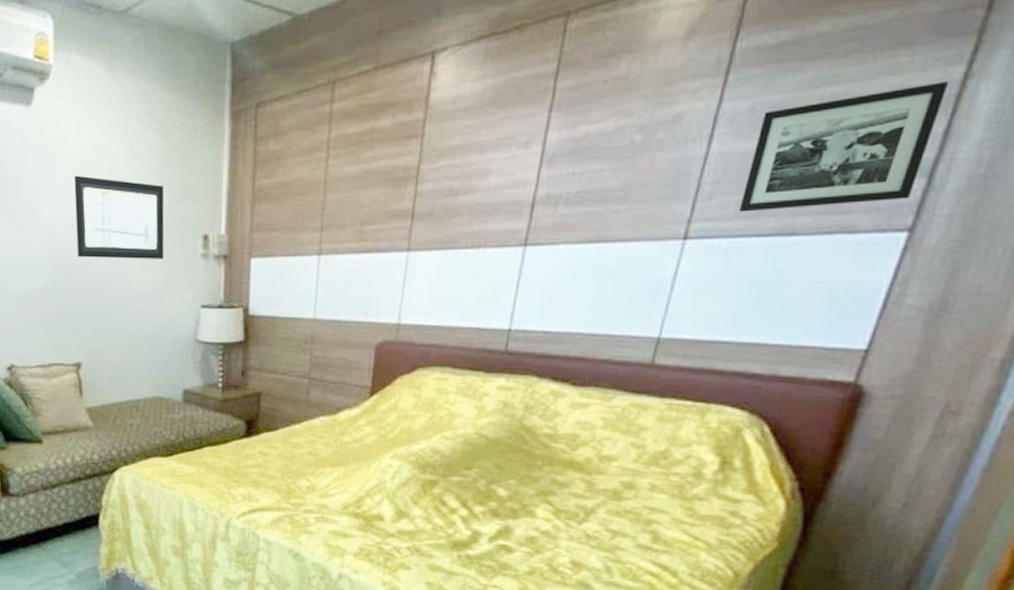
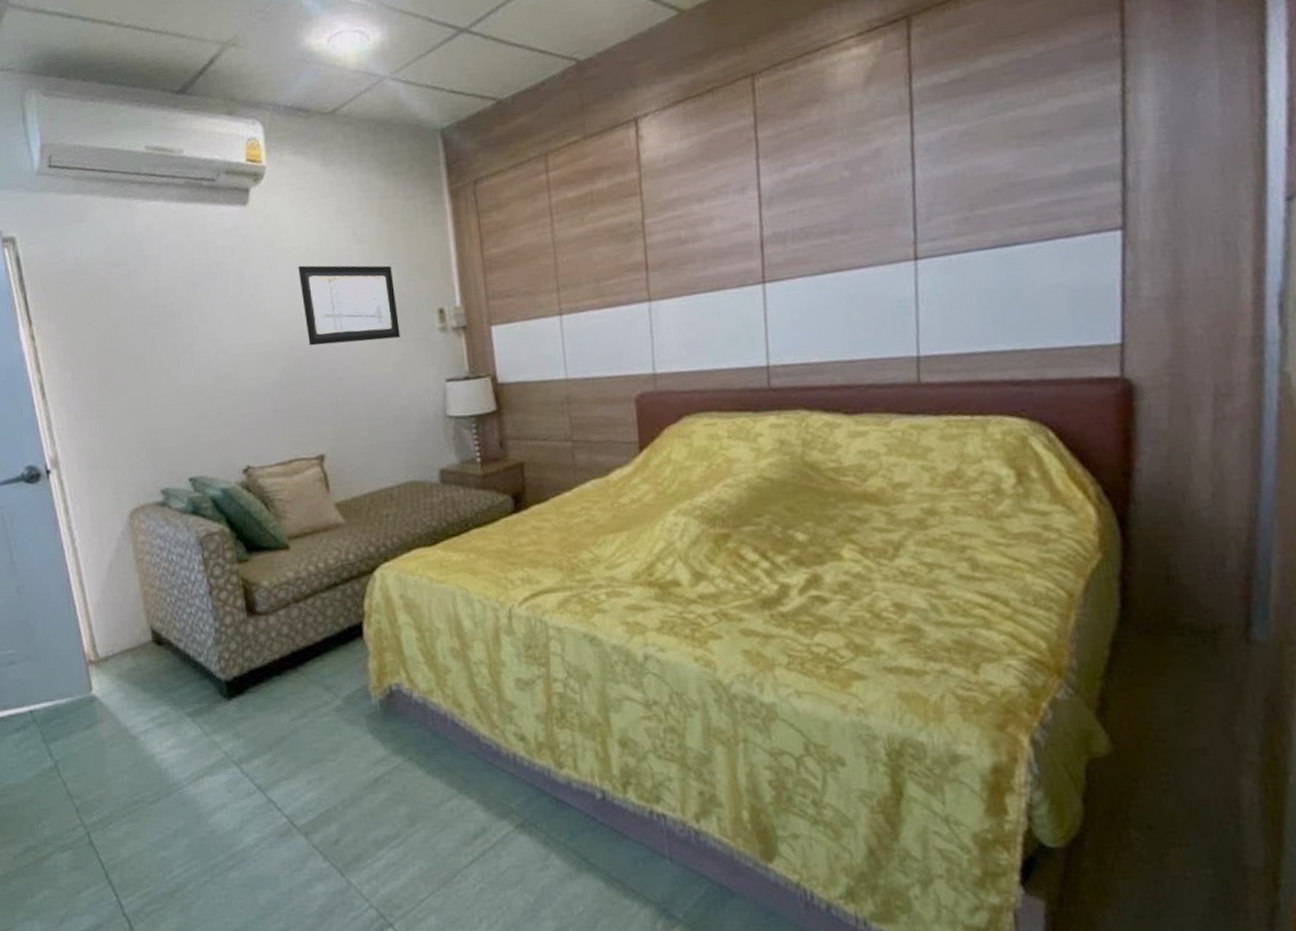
picture frame: present [738,80,949,212] -> none [955,97,1112,230]

